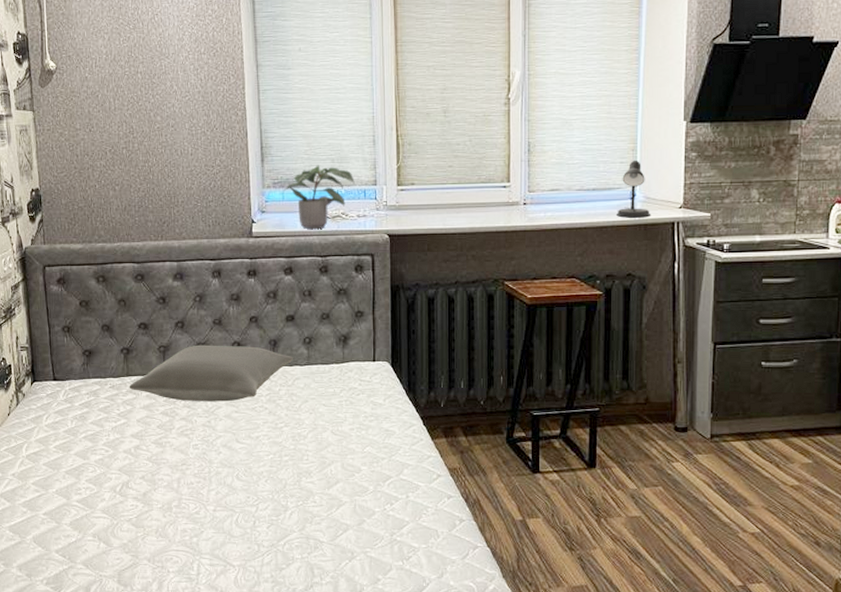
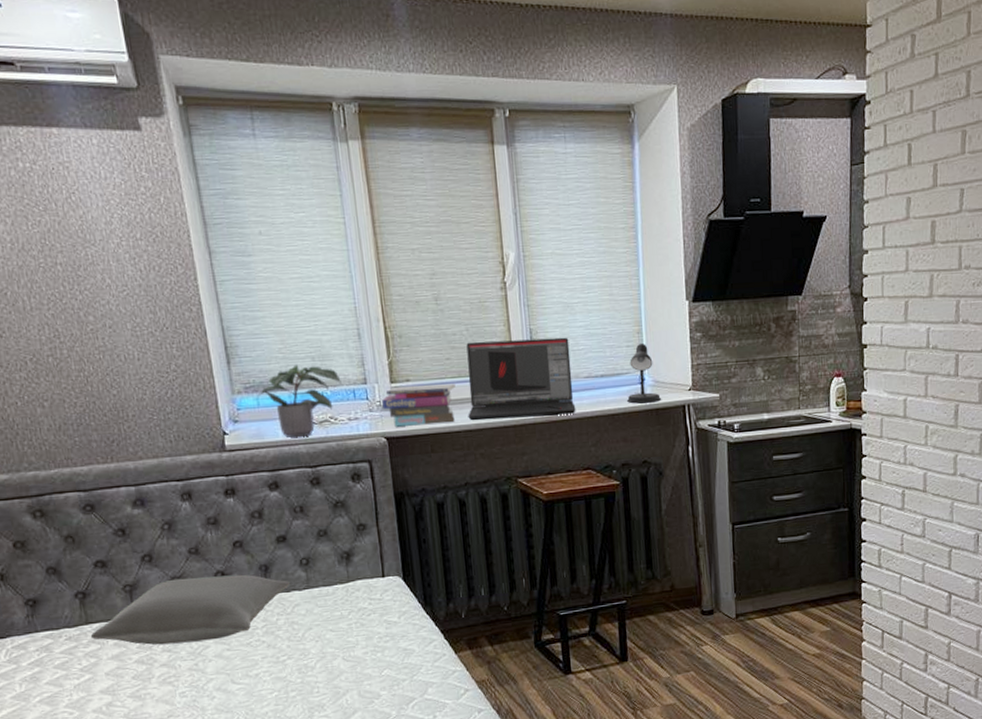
books: none [388,188,455,225] -> present [382,383,456,427]
laptop: none [464,151,566,225] -> present [466,337,576,421]

